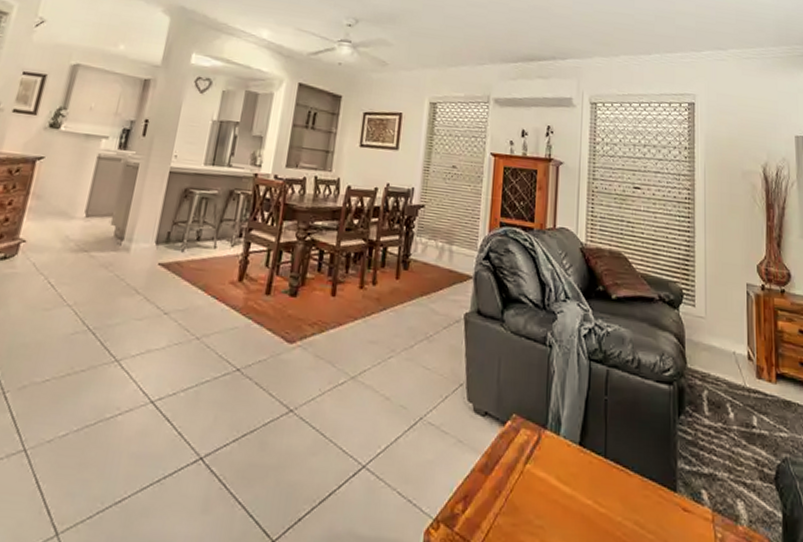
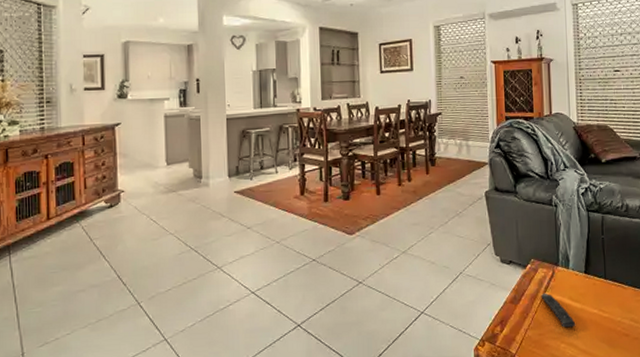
remote control: none [519,464,562,521] -> present [540,293,576,328]

